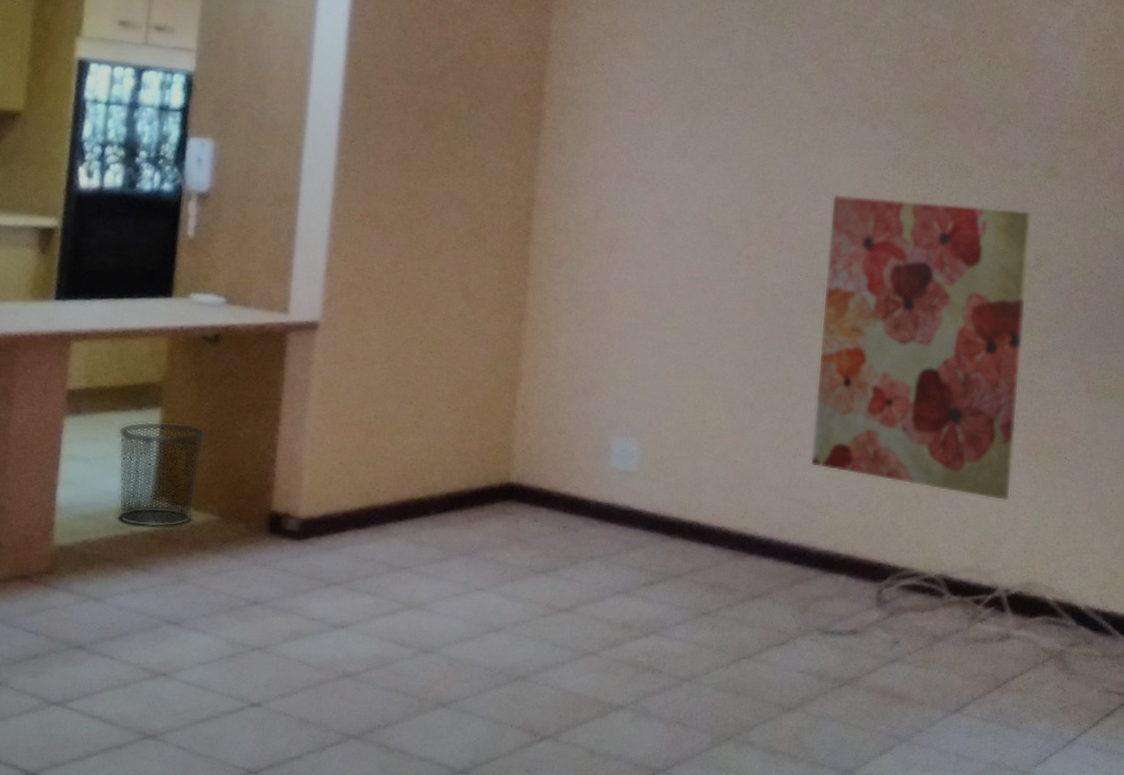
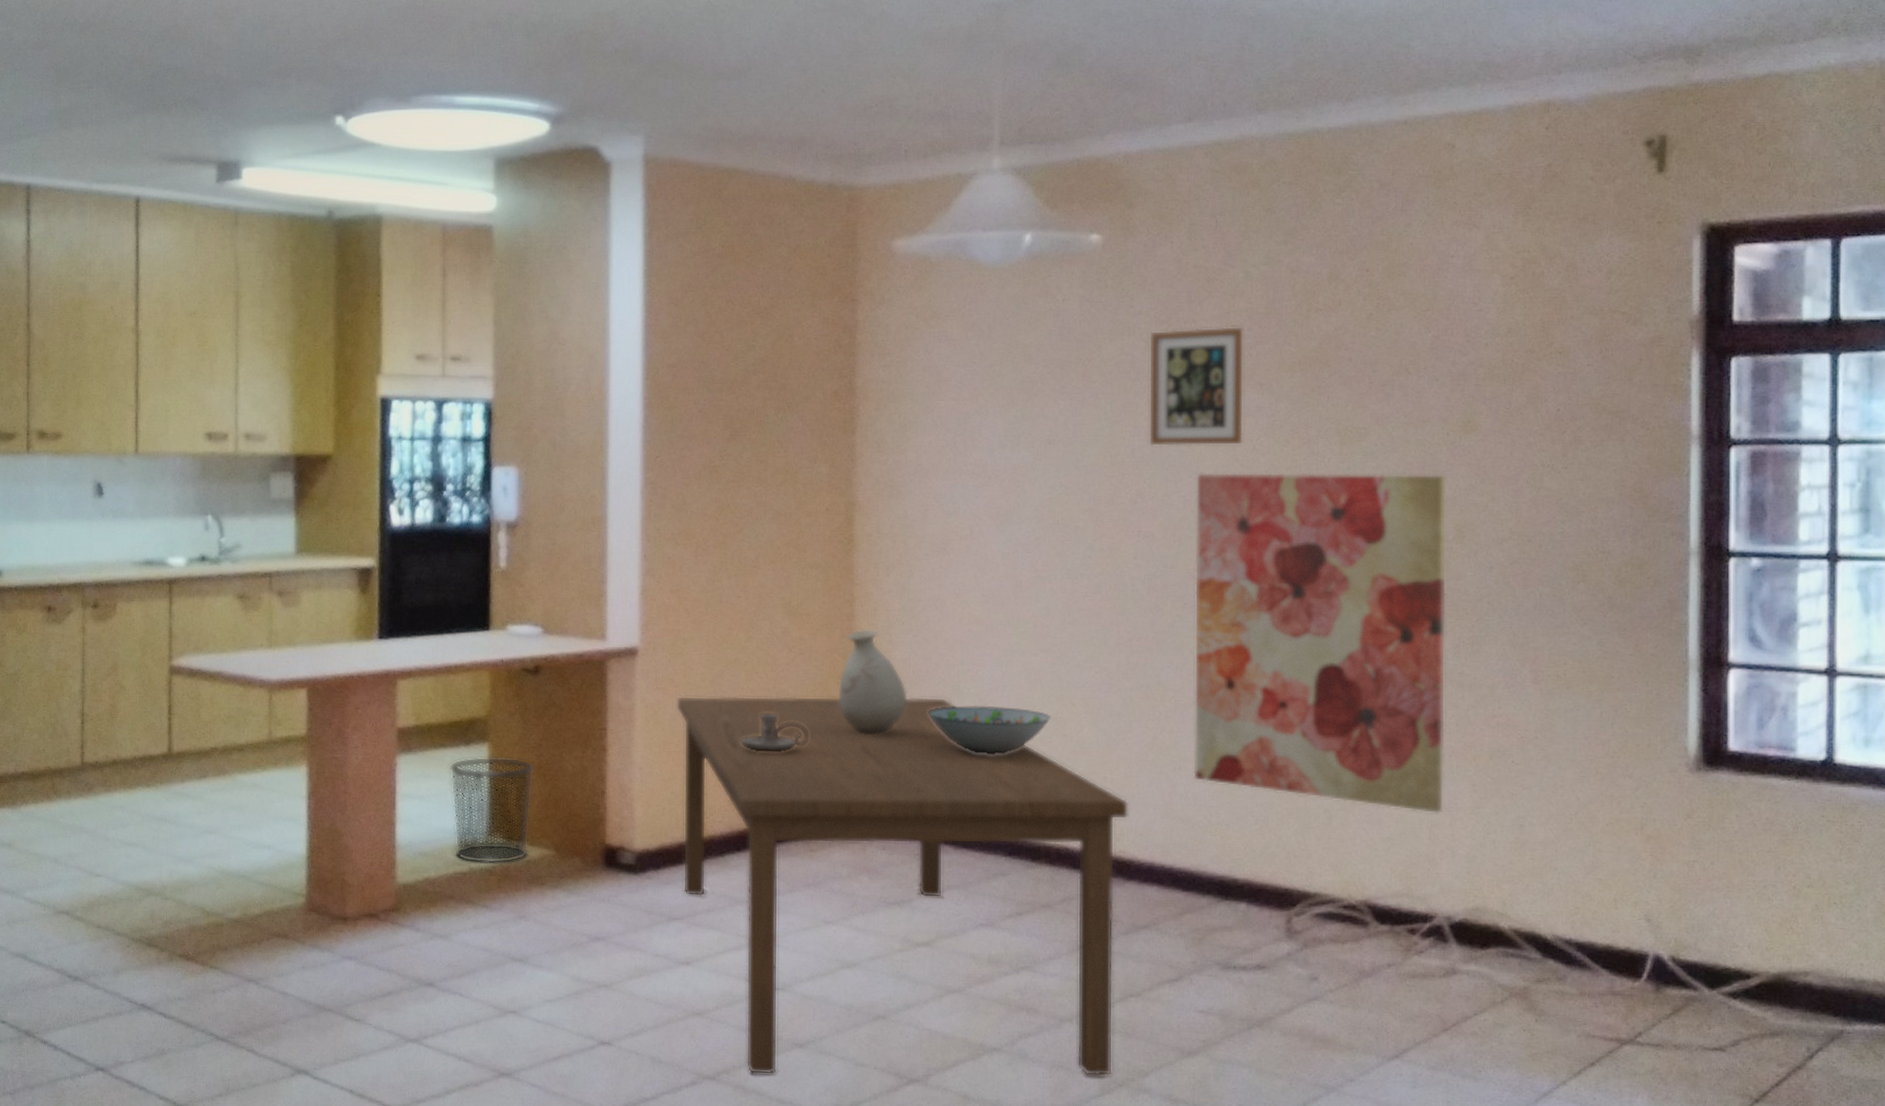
dining table: none [343,370,755,734] -> present [675,695,1129,1077]
candle holder: none [411,391,475,428] -> present [742,714,809,752]
vase: none [504,315,570,414] -> present [837,628,909,734]
decorative bowl: none [586,391,694,437] -> present [928,705,1051,754]
picture frame: none [795,66,882,174] -> present [1148,326,1245,446]

